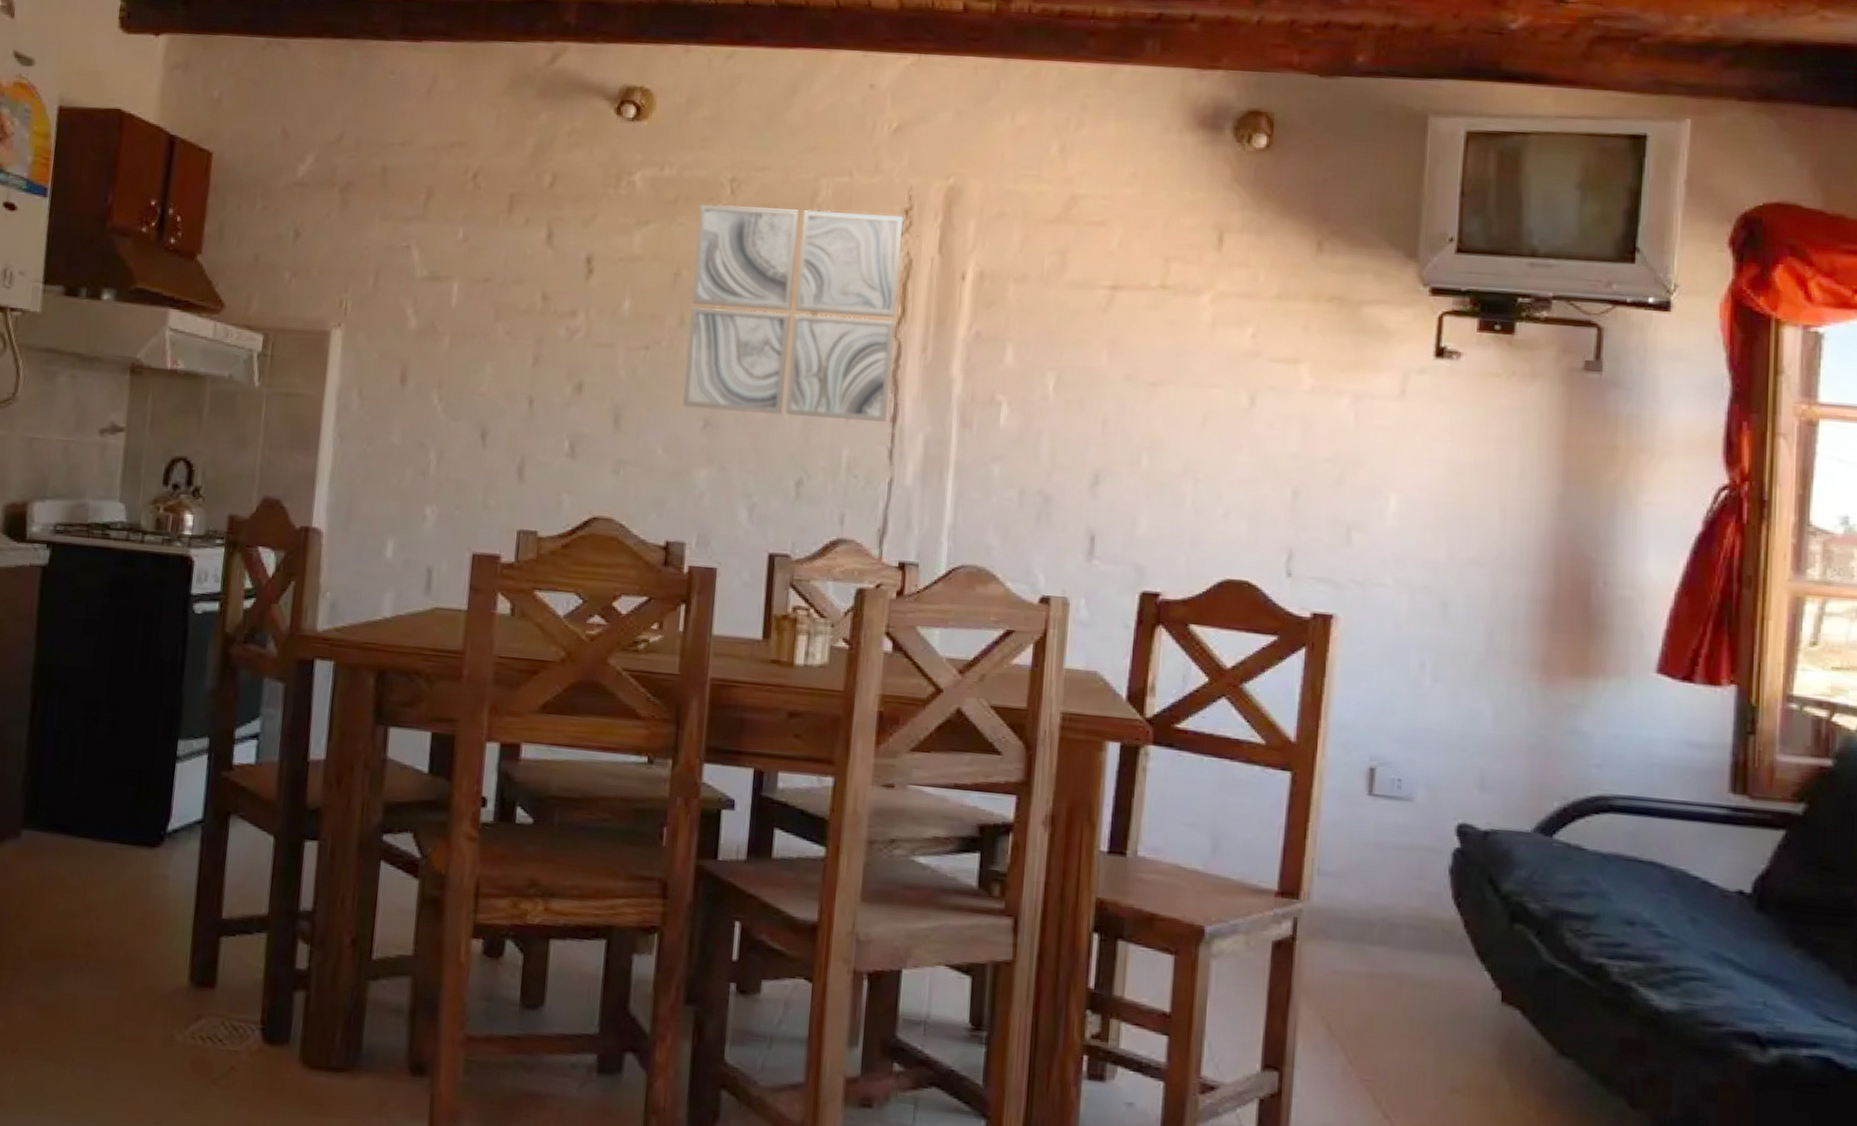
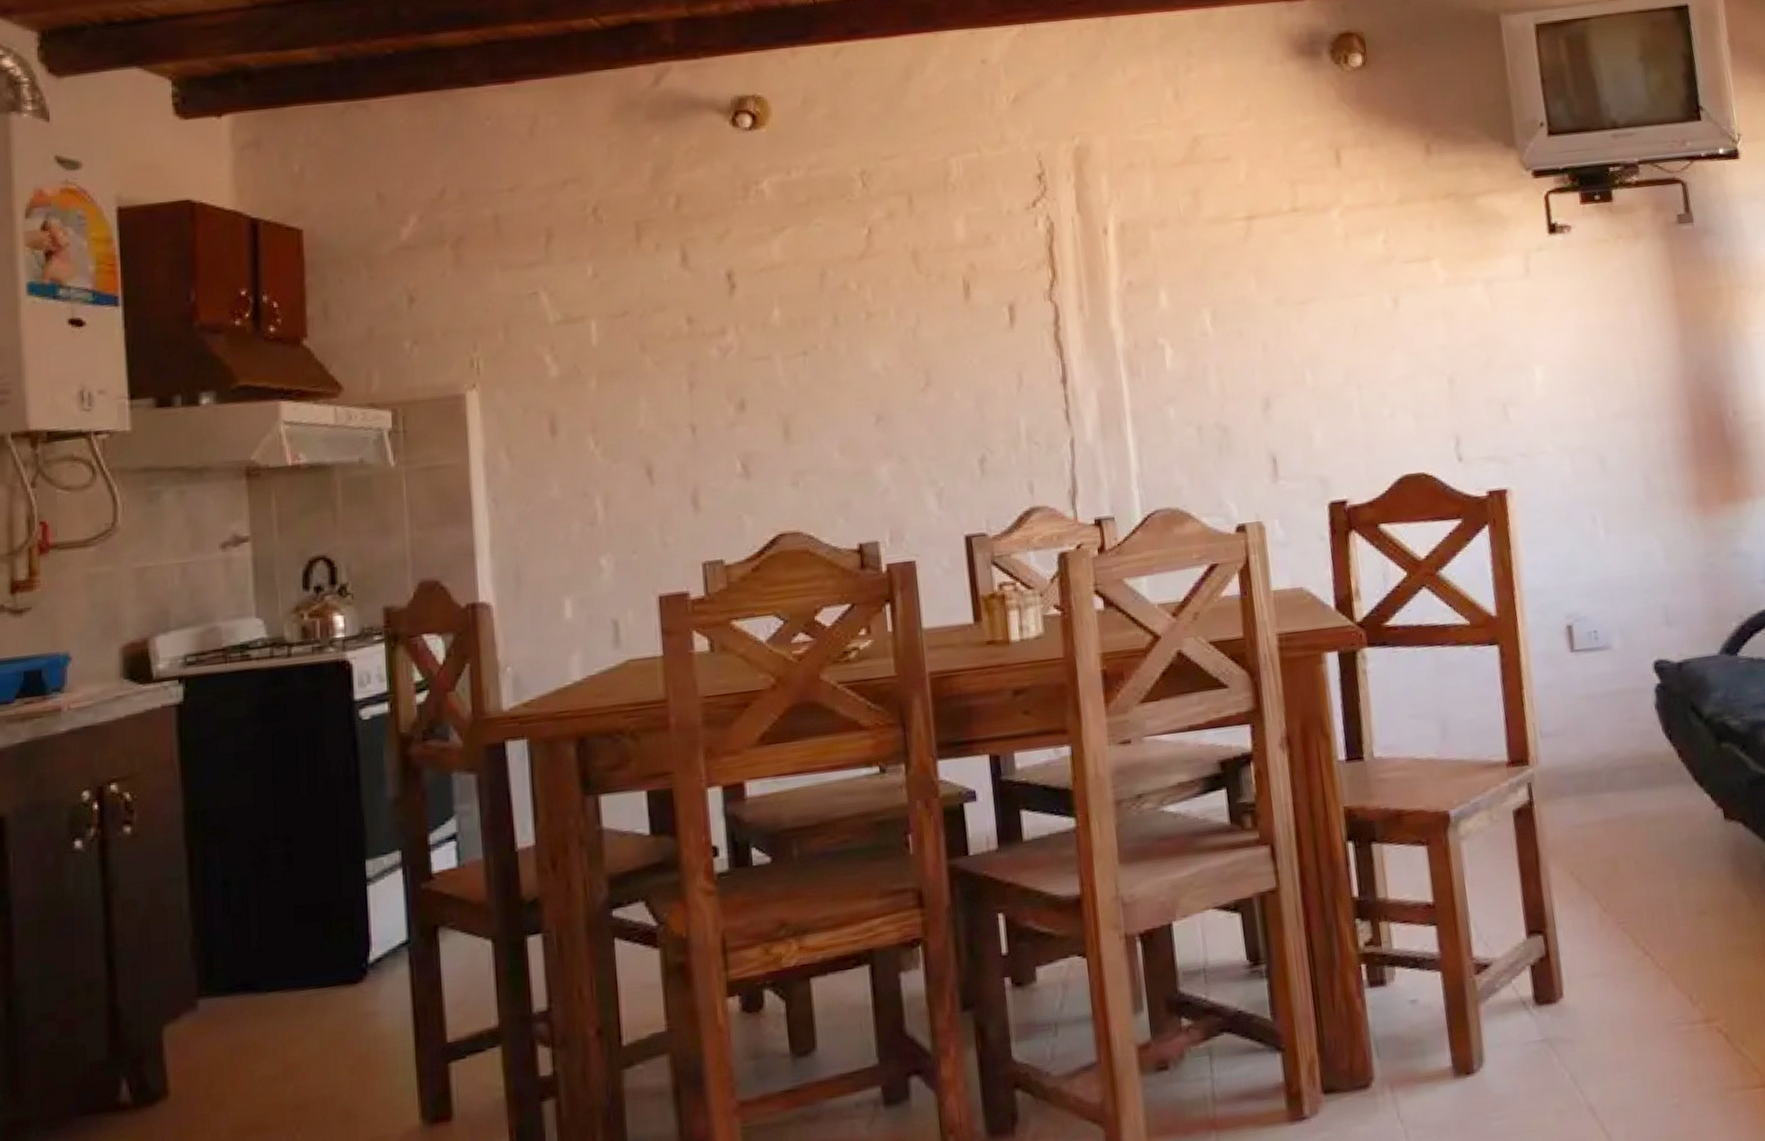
wall art: present [682,204,905,422] -> none [833,182,1057,406]

